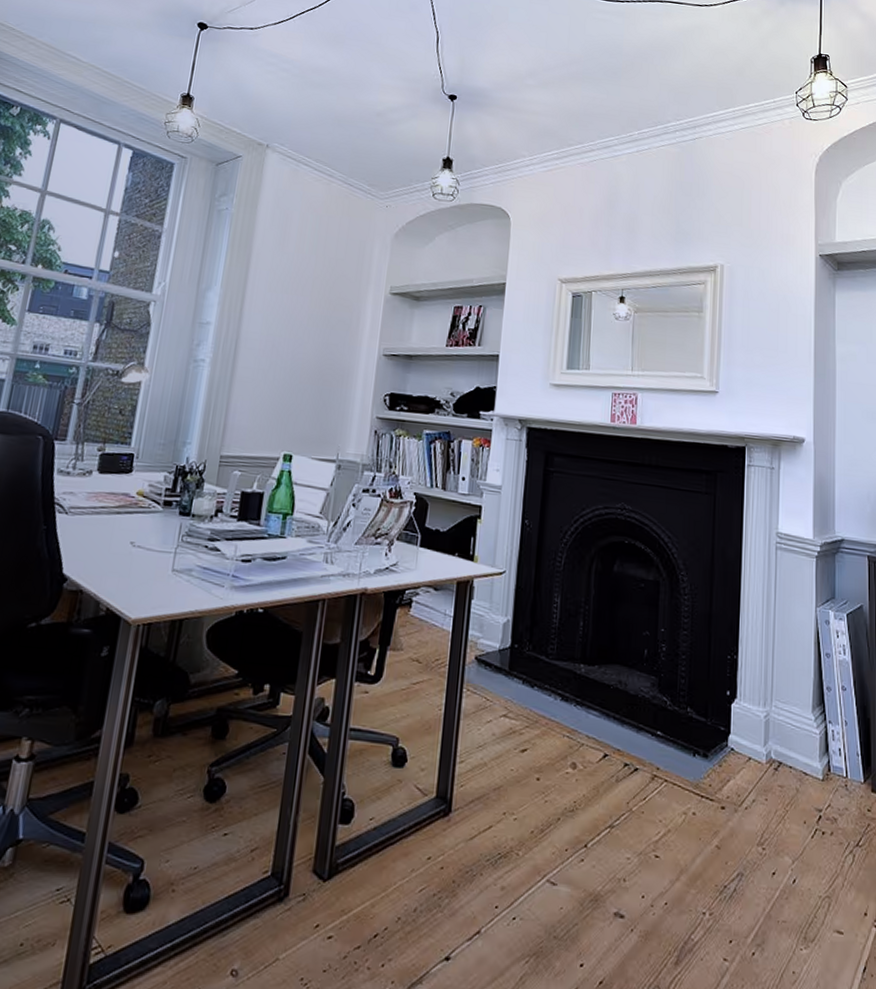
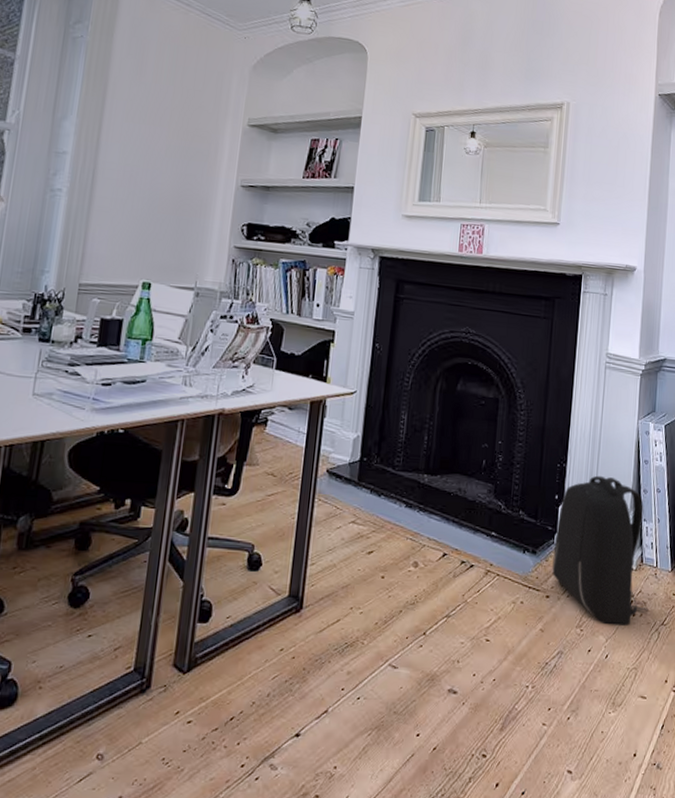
backpack: none [727,669,840,845] -> present [552,475,649,626]

